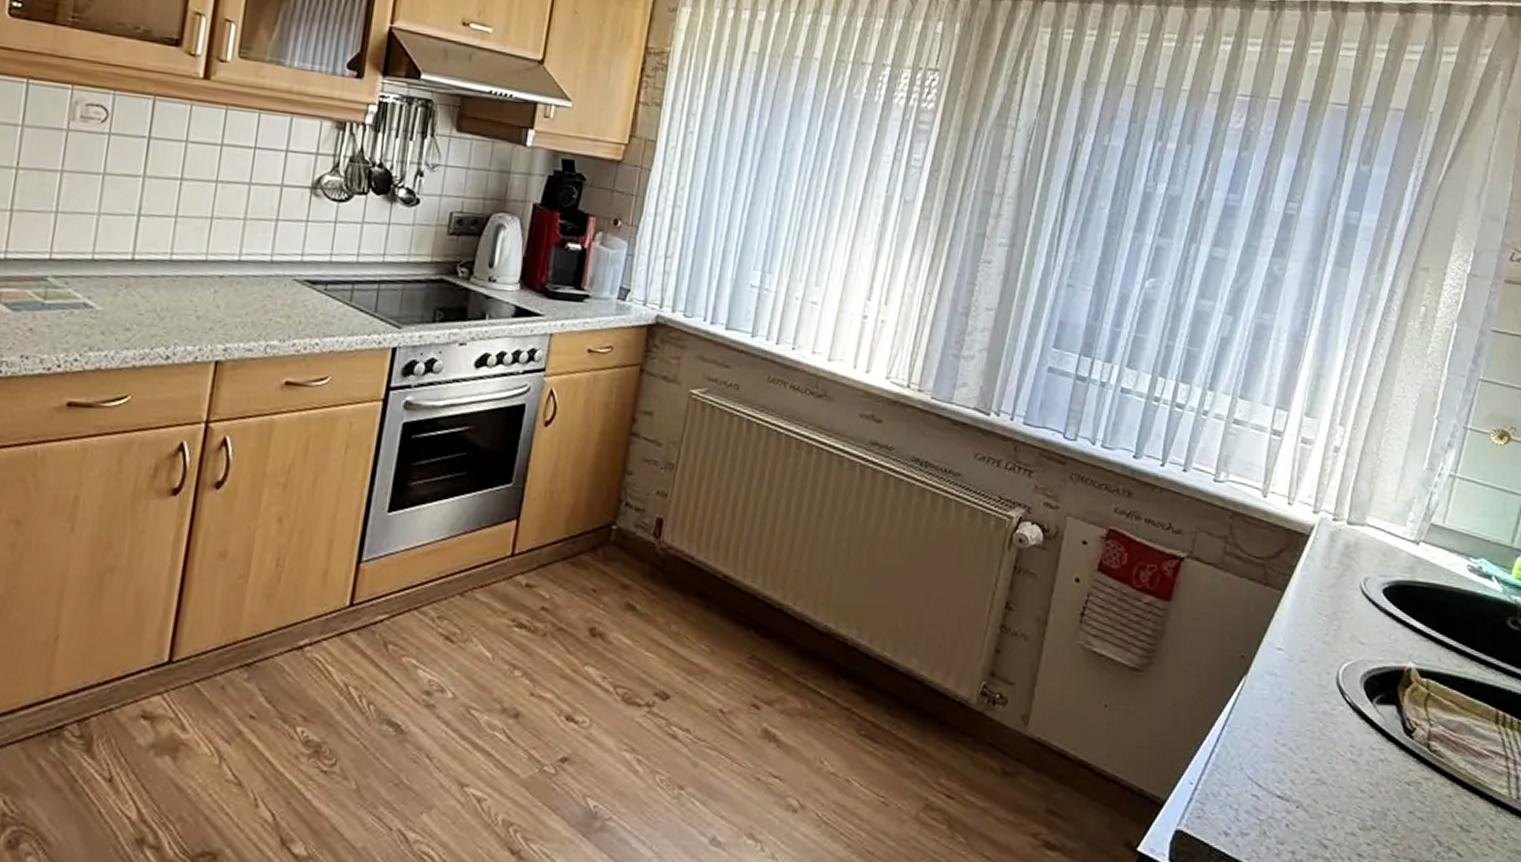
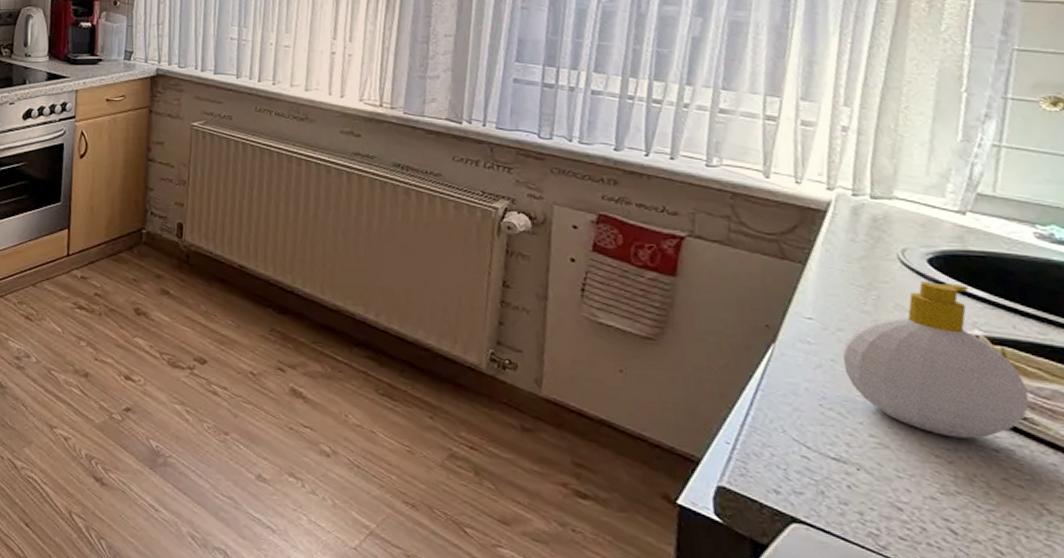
soap bottle: none [1301,612,1440,772] -> present [842,281,1030,439]

